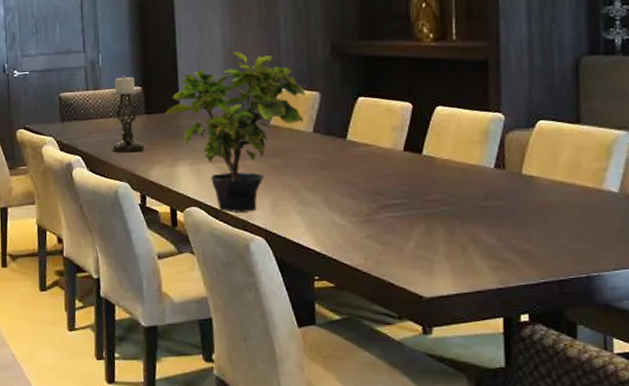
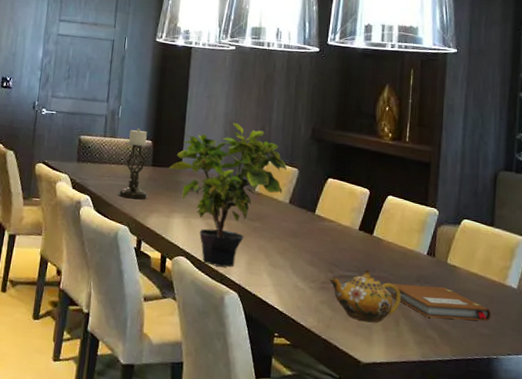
teapot: none [373,193,466,253] -> present [329,269,401,323]
notebook: none [451,201,587,239] -> present [390,283,492,321]

